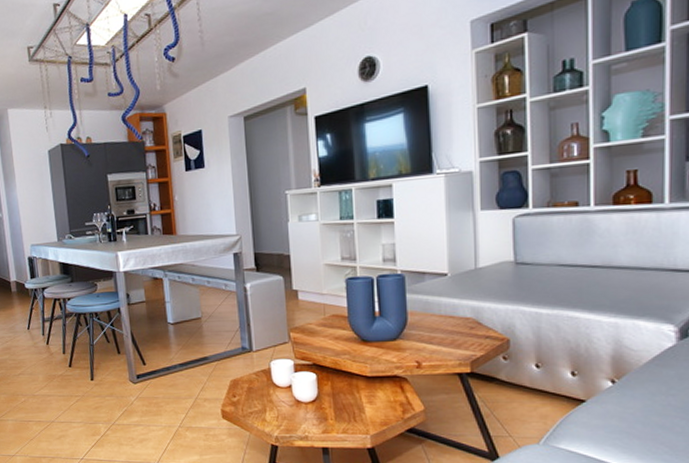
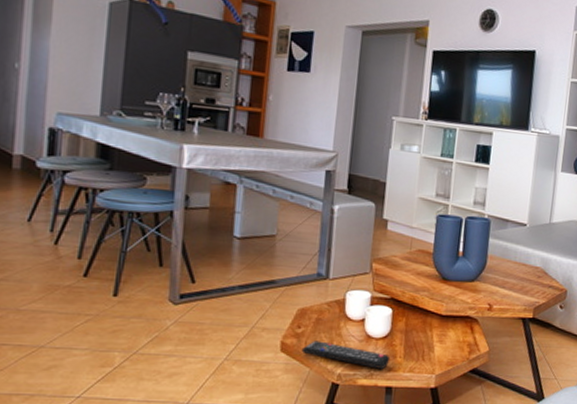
remote control: none [239,407,322,432] -> present [301,341,391,370]

